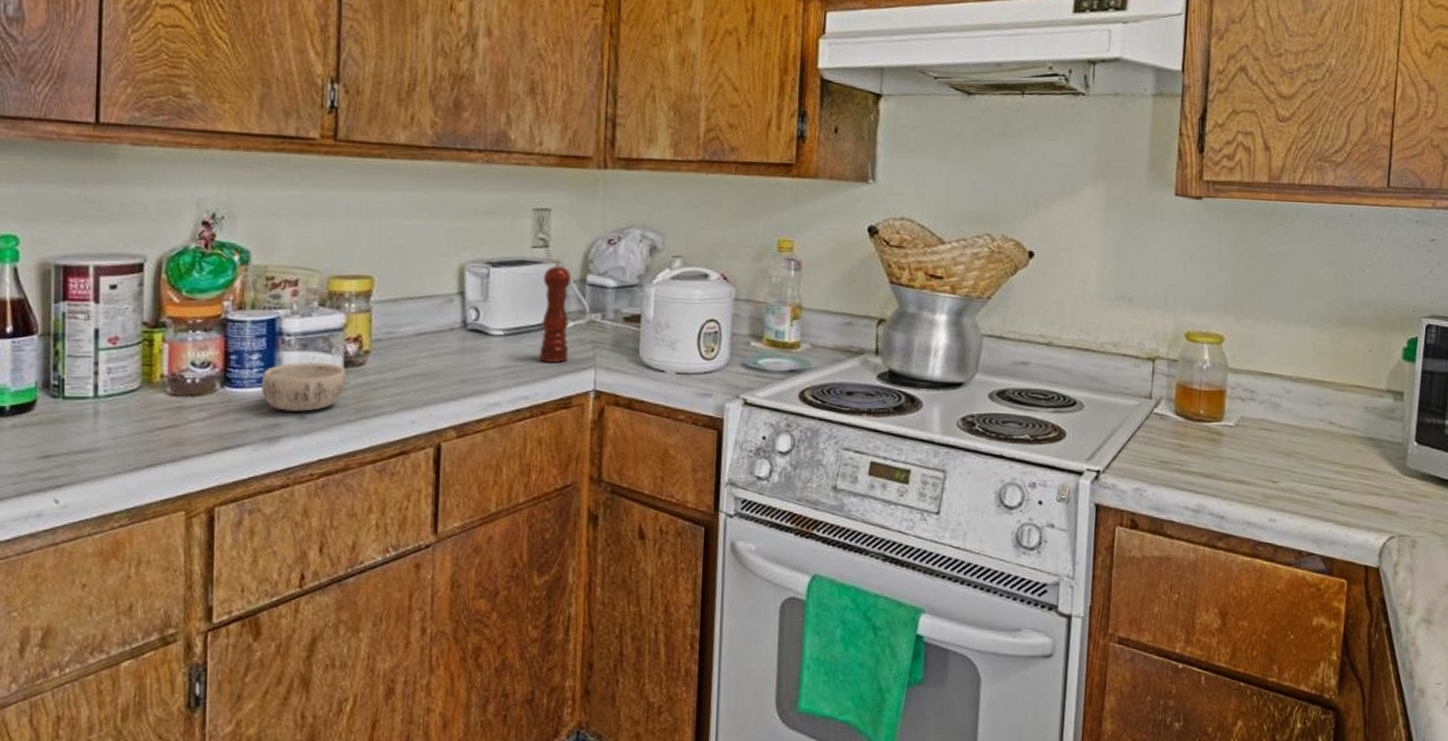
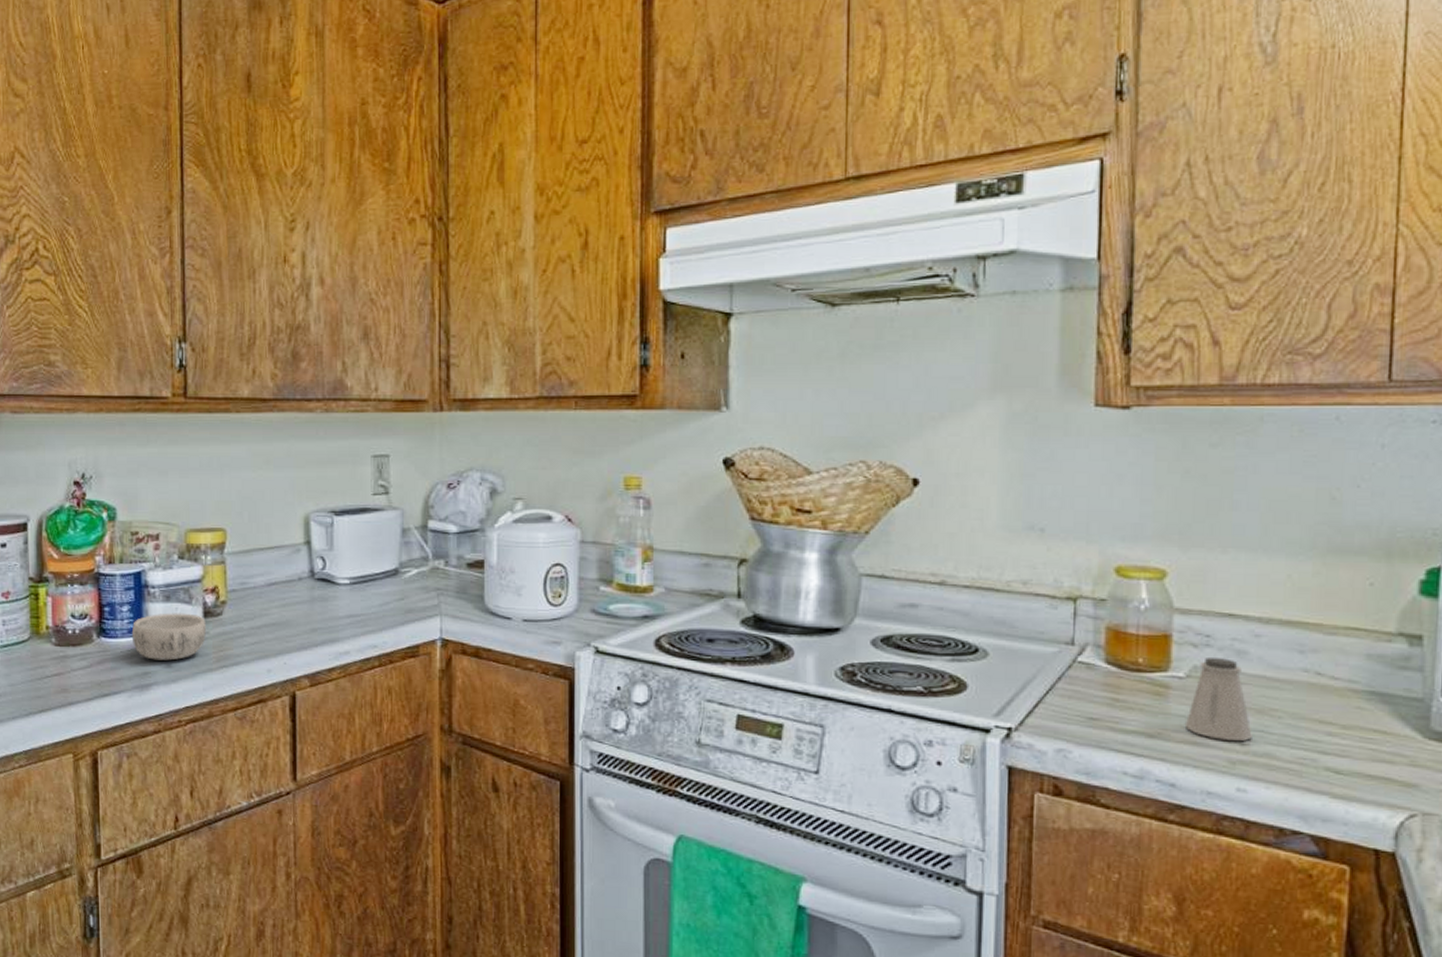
pepper mill: present [539,259,572,363] -> none [385,505,414,611]
saltshaker: none [1232,409,1282,479] -> present [1184,656,1252,741]

